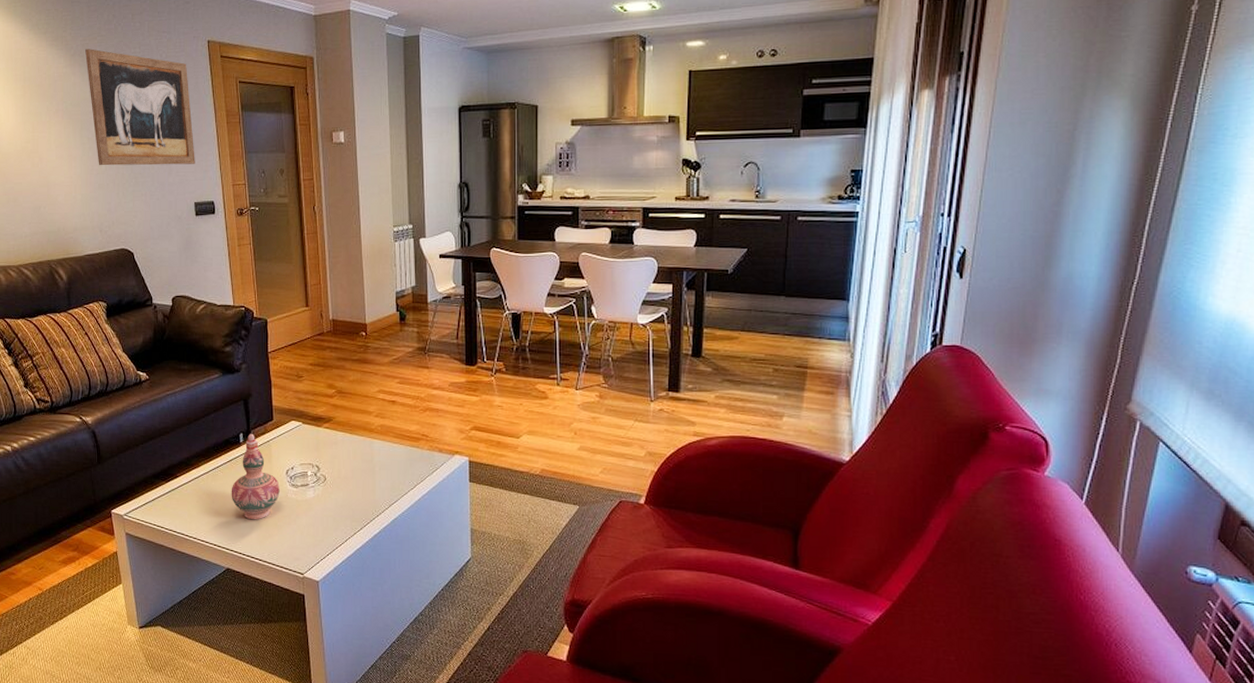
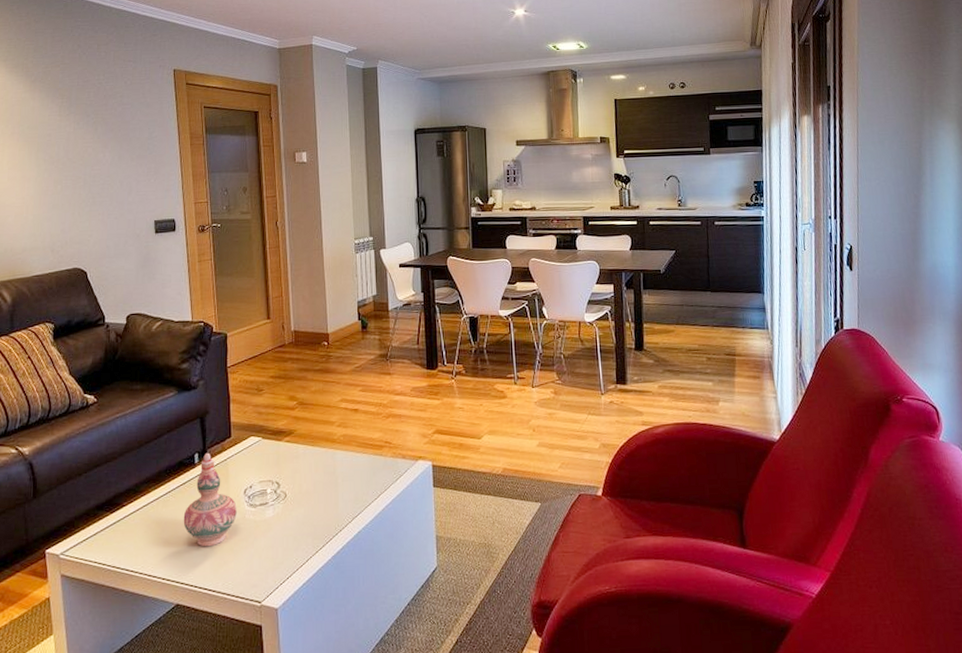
wall art: present [85,49,195,166] -> none [46,75,157,187]

